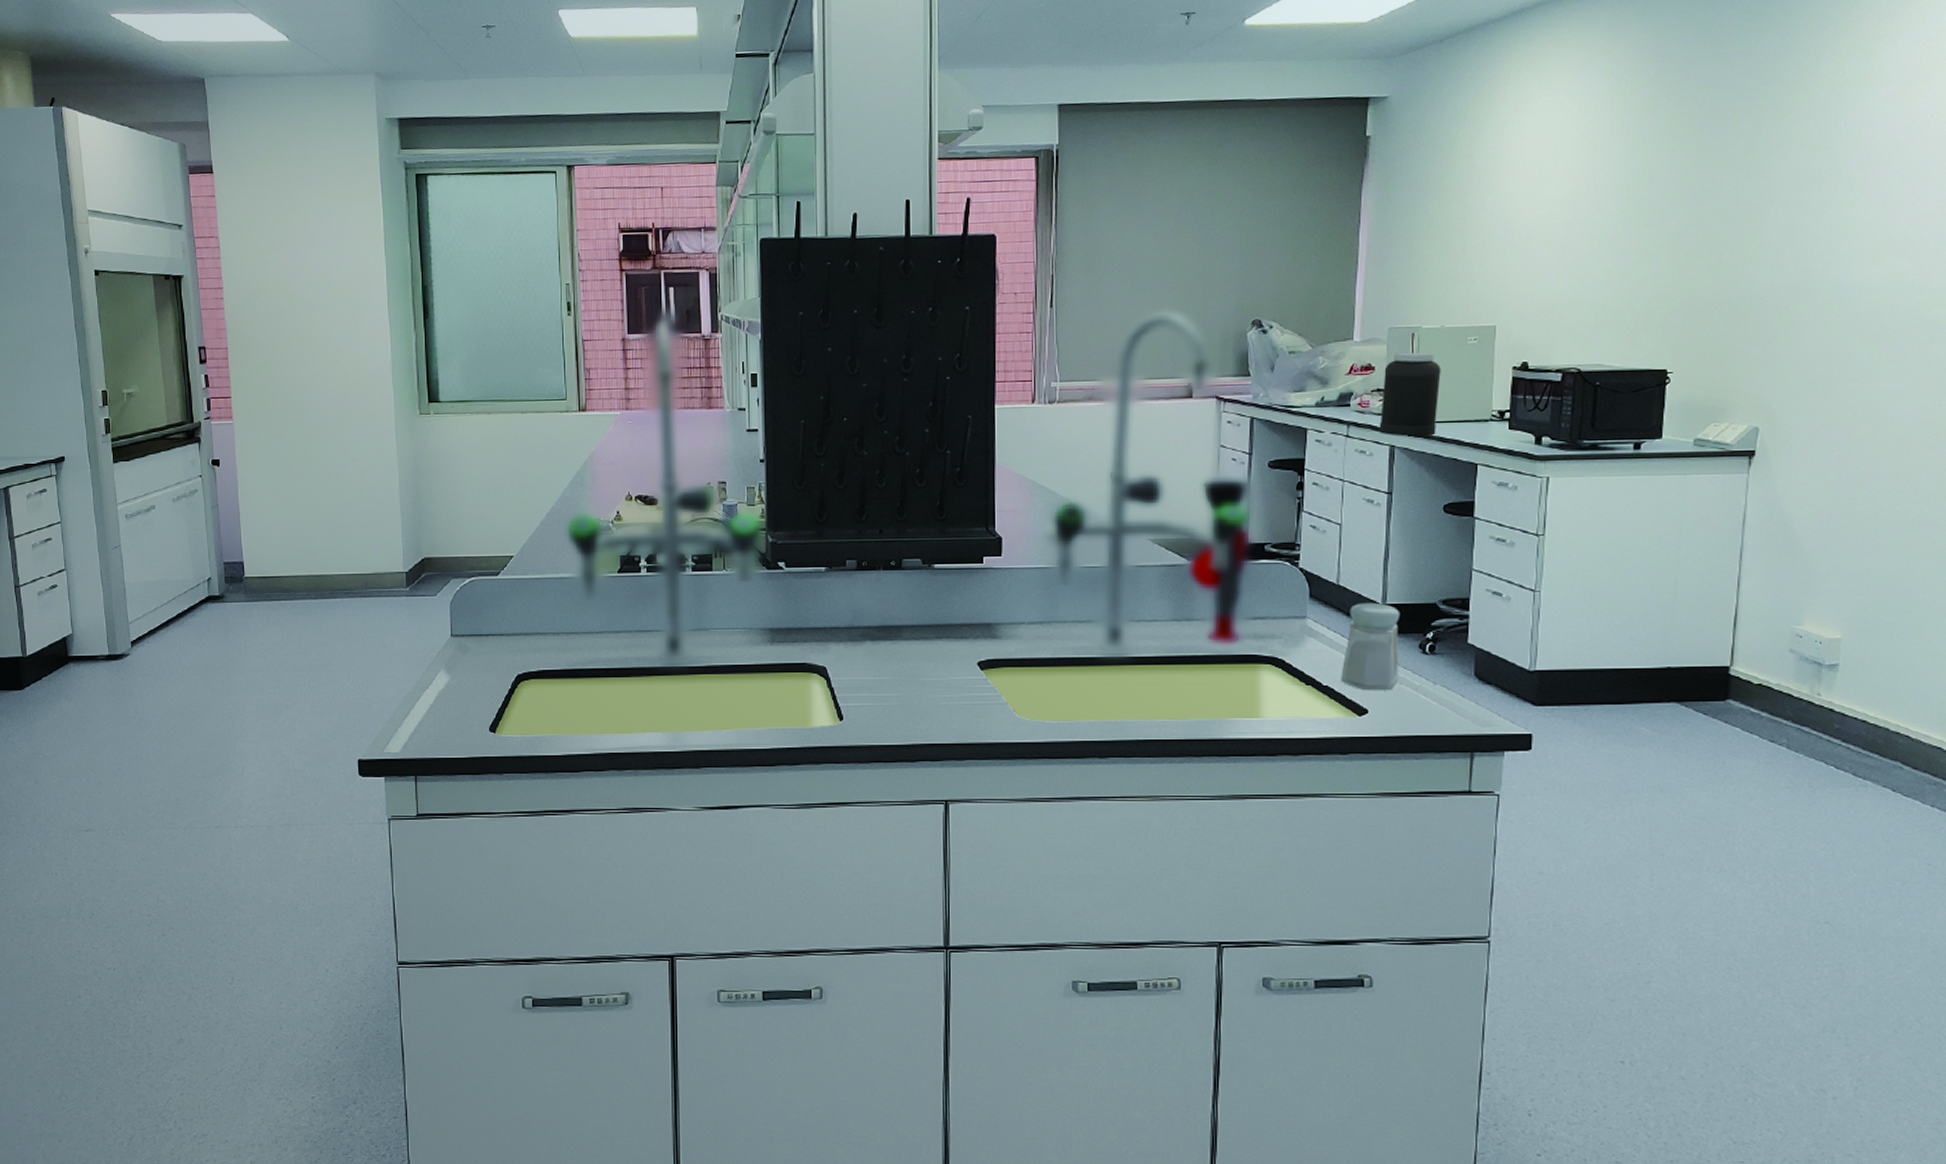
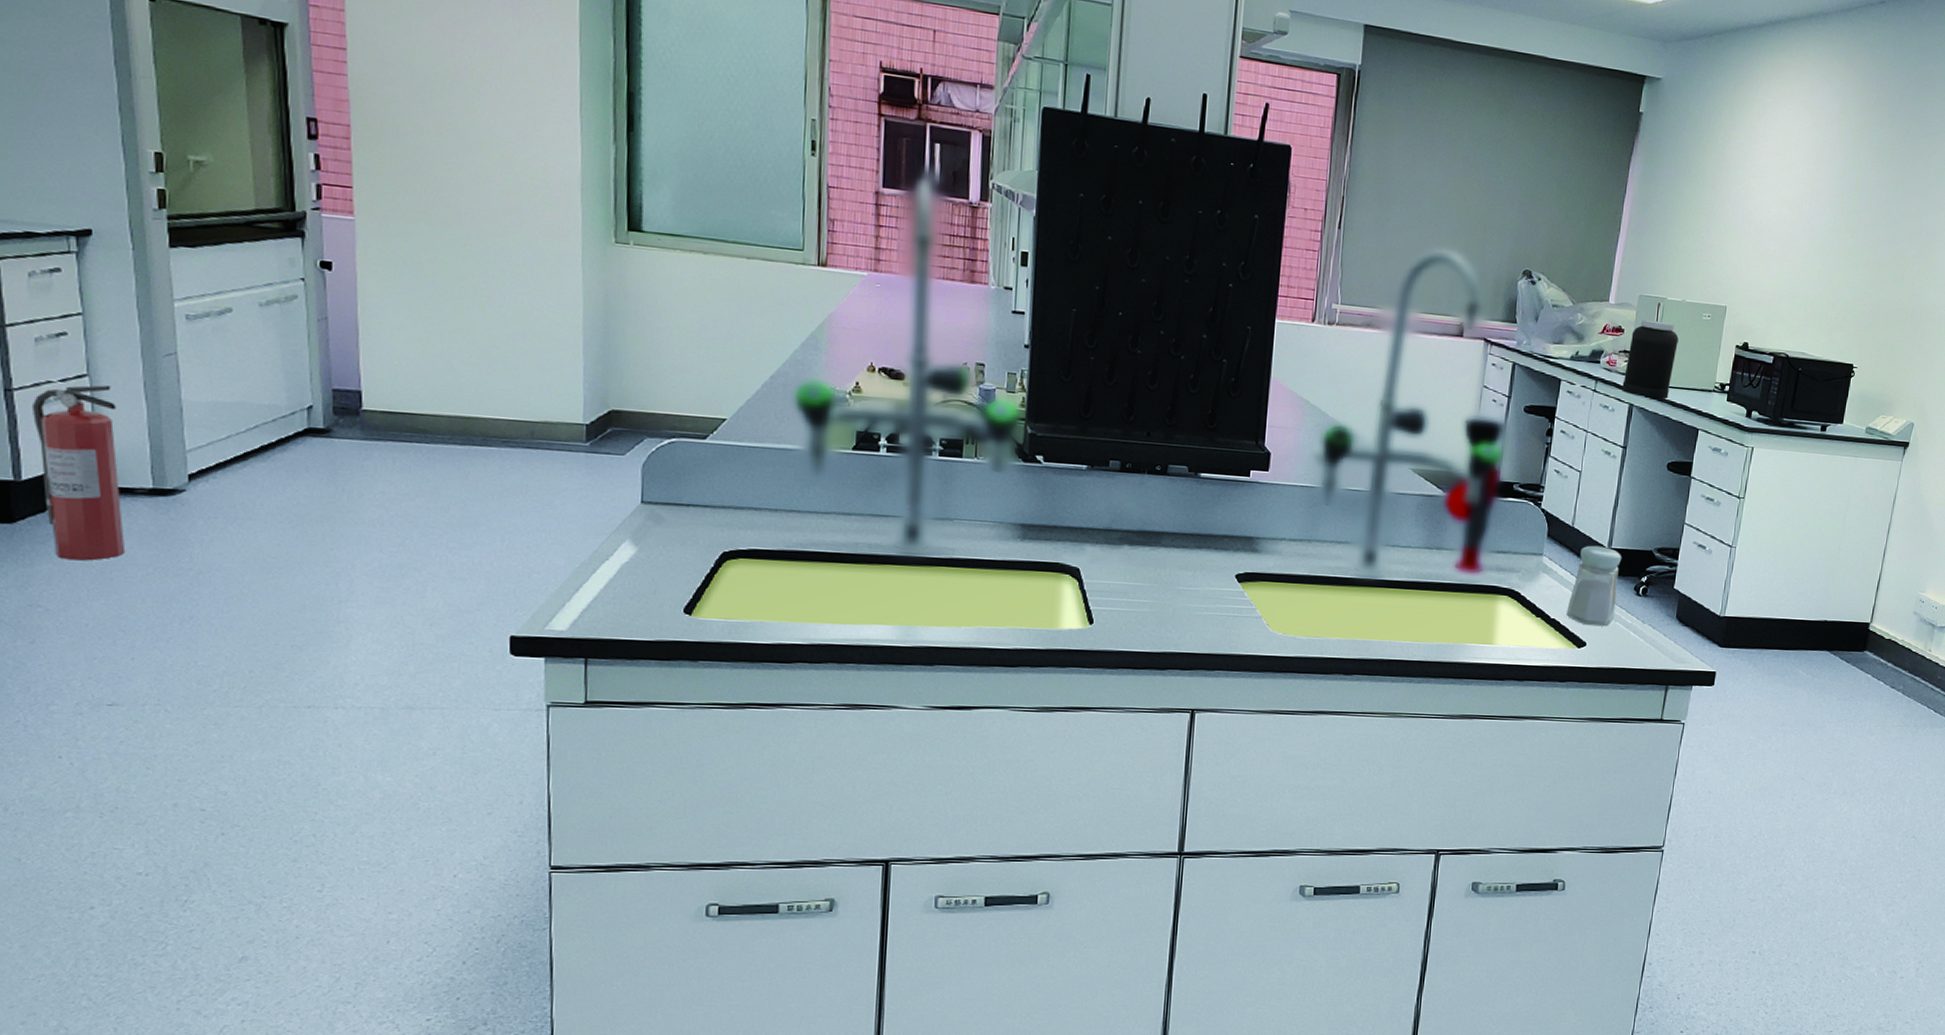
fire extinguisher: none [31,576,93,716] -> present [31,385,126,561]

